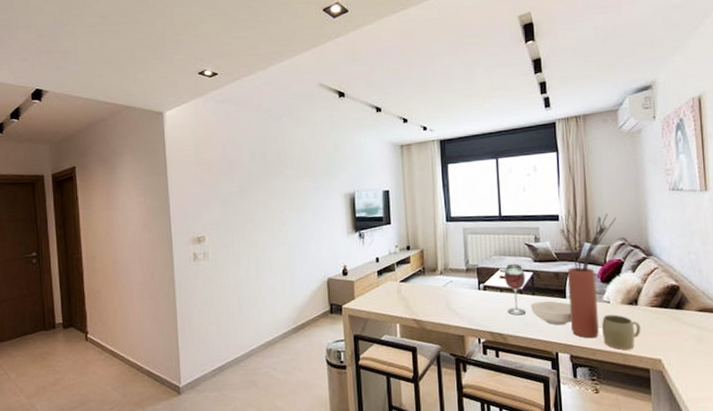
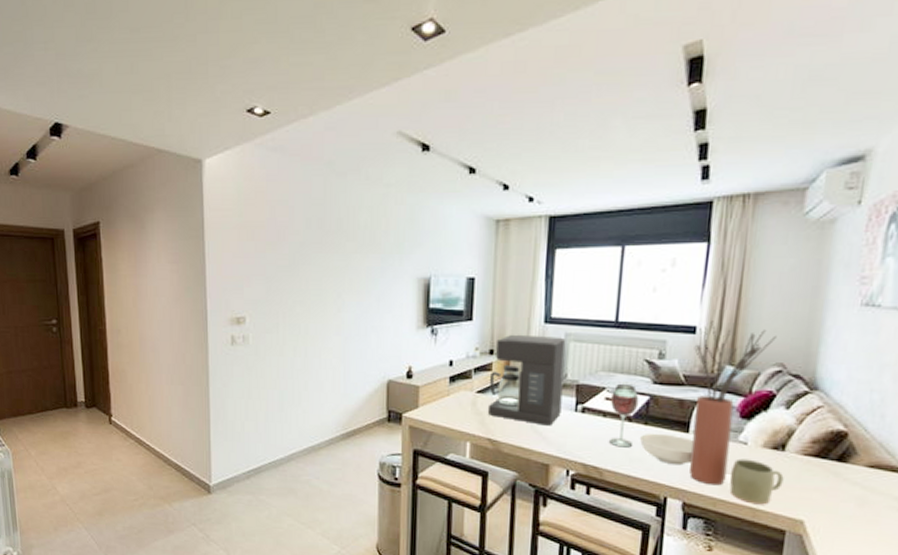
coffee maker: none [409,231,468,304] -> present [487,334,566,426]

